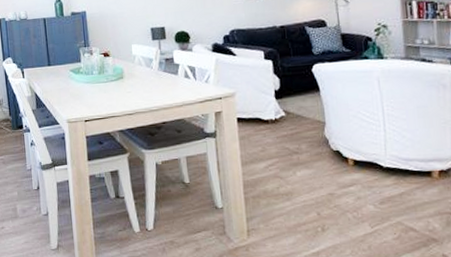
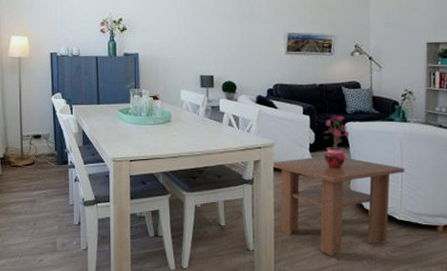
coffee table: none [236,102,387,211] -> present [273,156,405,256]
potted plant: none [289,57,319,115] -> present [324,115,349,169]

